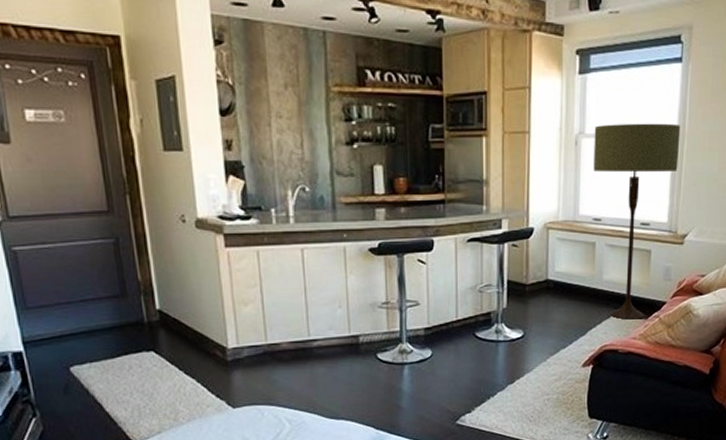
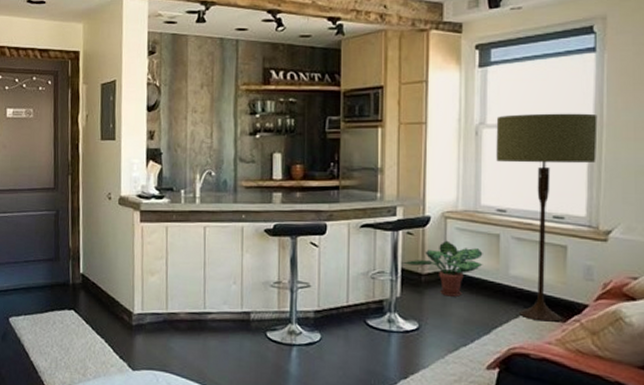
potted plant: none [507,250,581,304] -> present [402,240,483,297]

